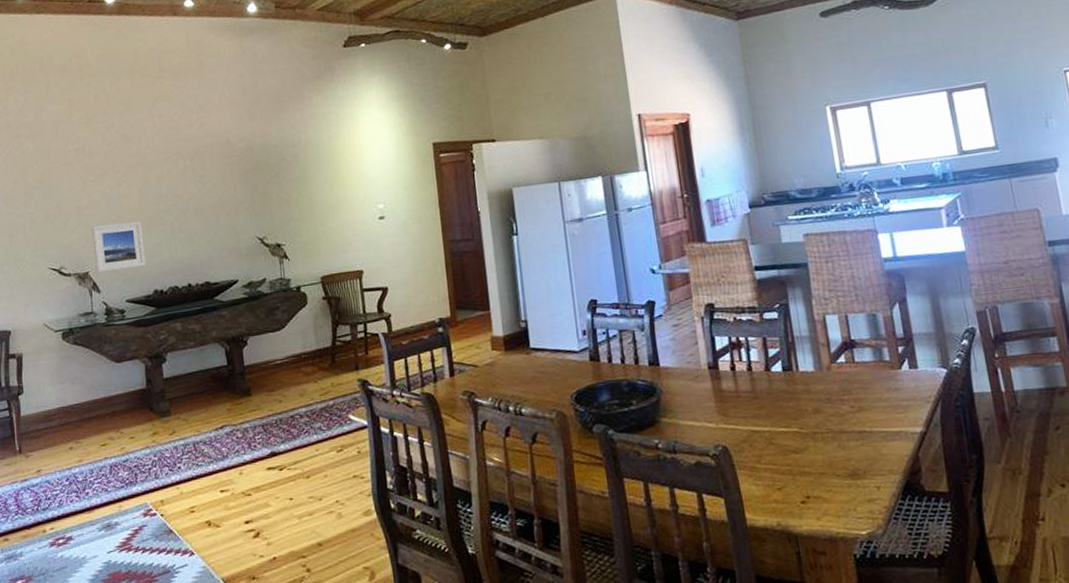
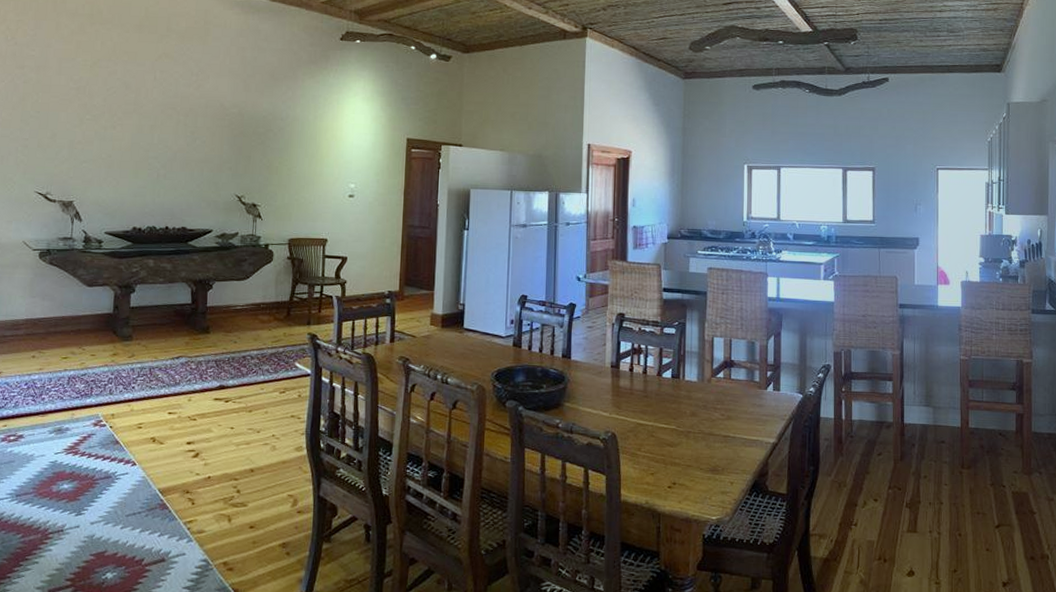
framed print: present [92,221,146,273] -> none [80,160,130,204]

